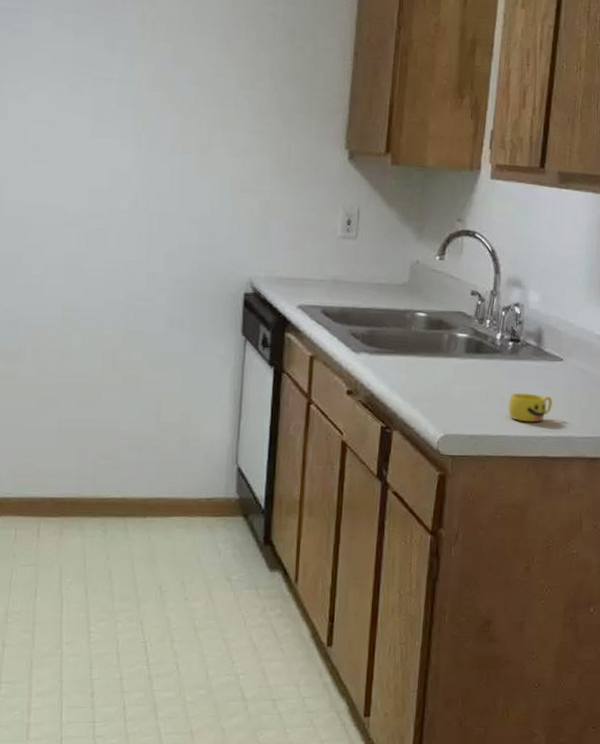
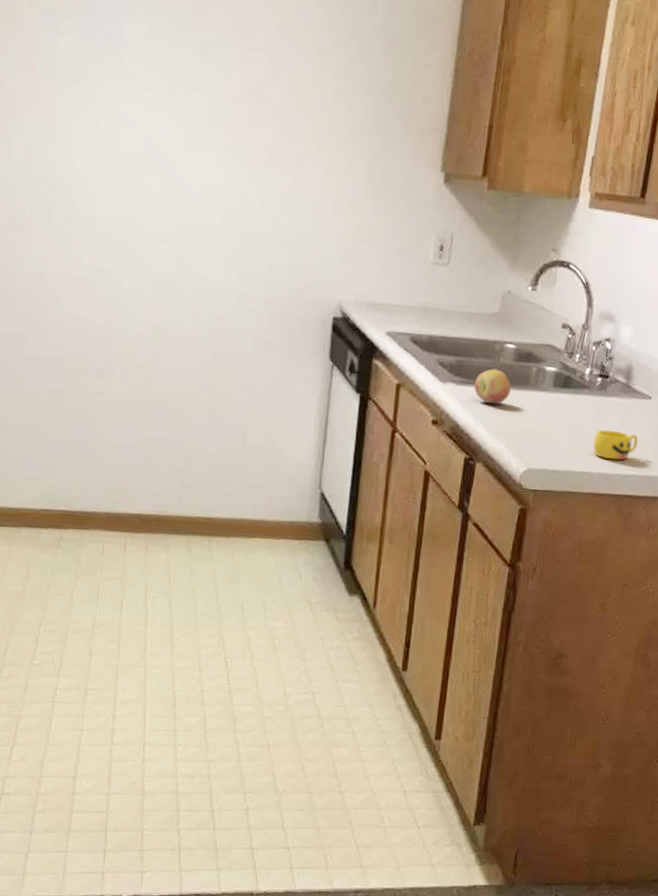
fruit: none [387,337,424,372] -> present [474,369,511,404]

